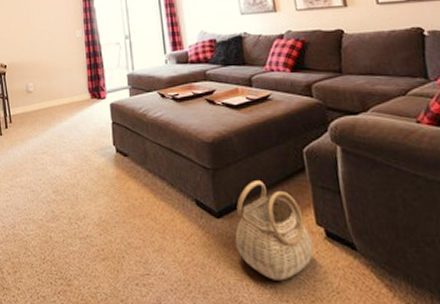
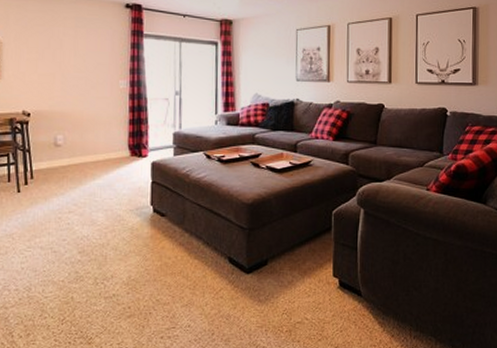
basket: present [234,181,314,281] -> none [260,239,328,325]

